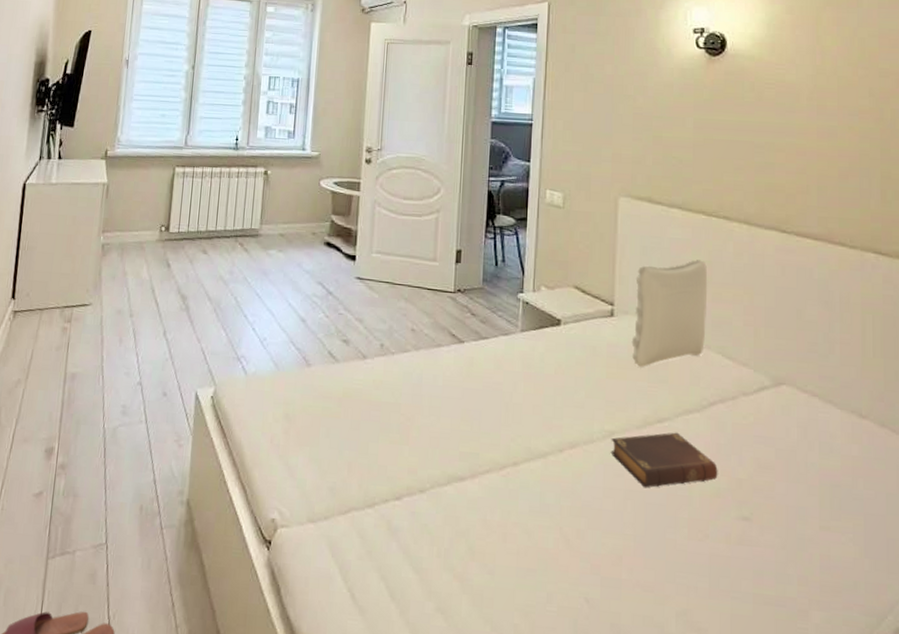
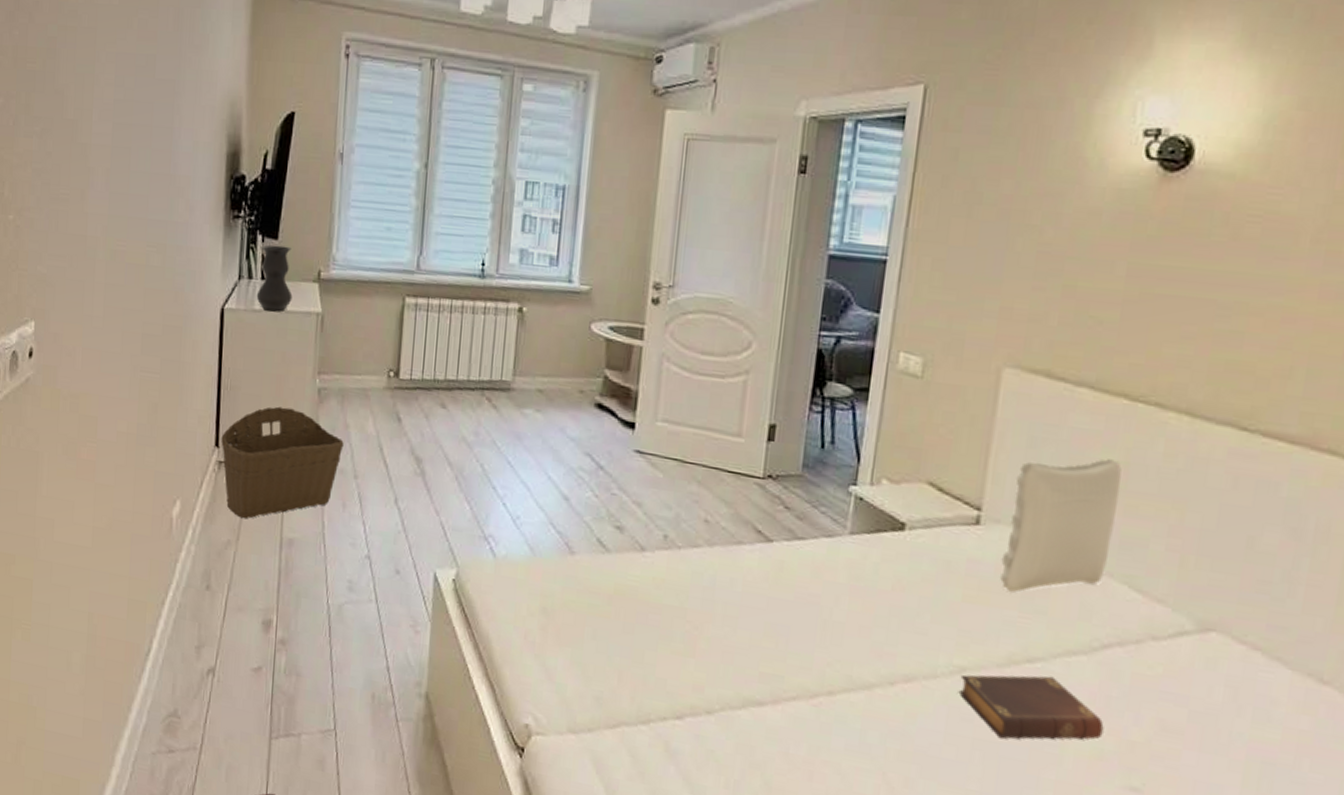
wicker basket: none [17,261,122,360] -> present [221,406,344,520]
vase: none [53,131,84,185] -> present [256,244,293,313]

